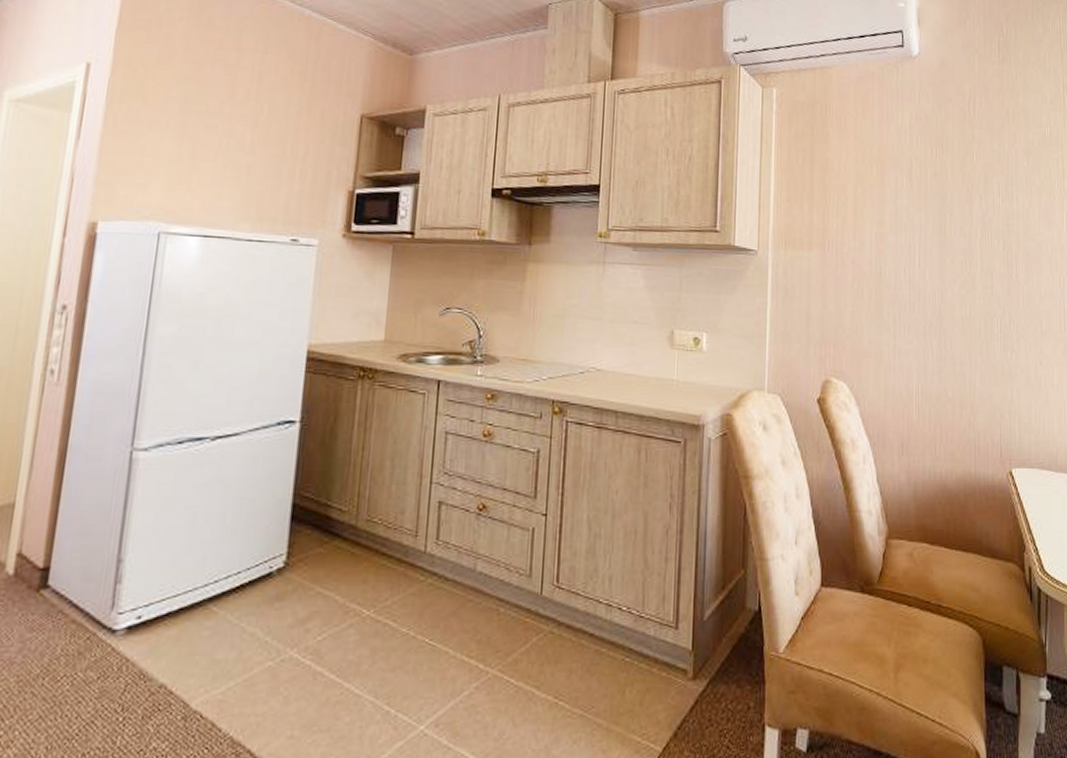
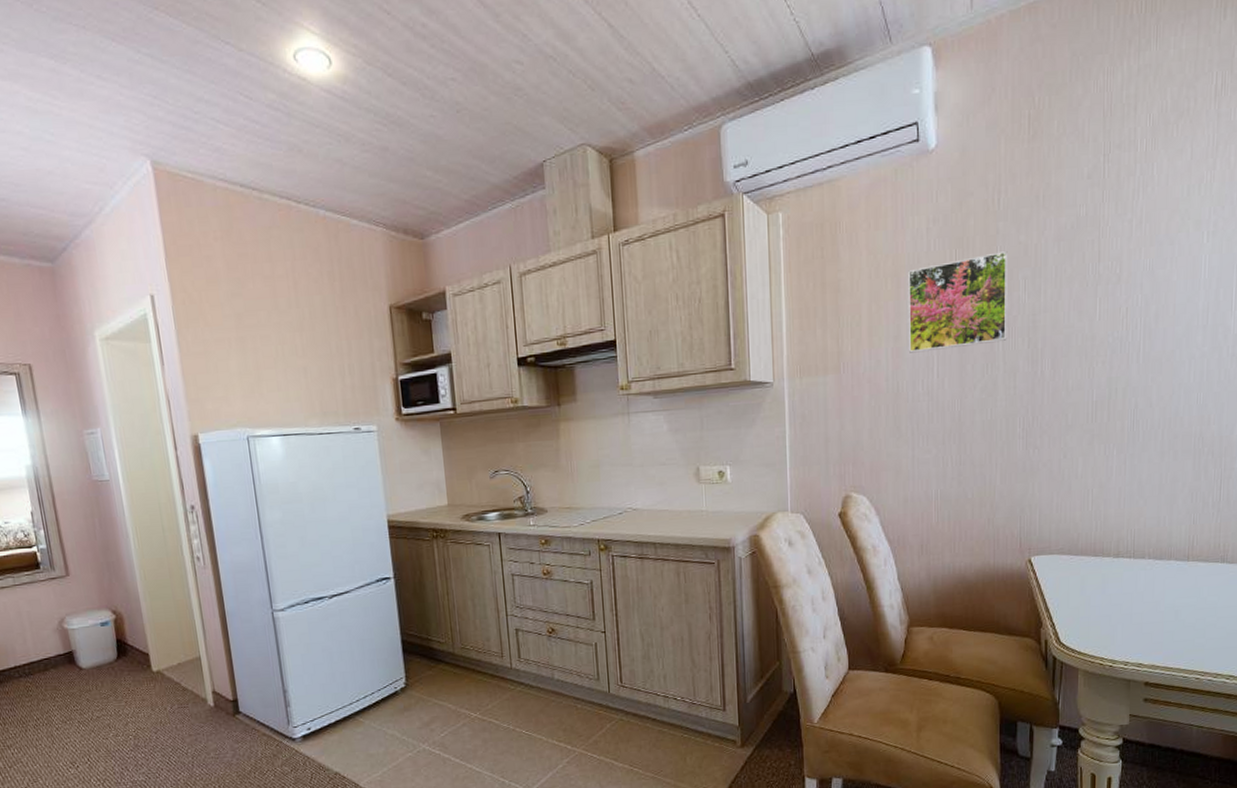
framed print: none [891,156,984,241] -> present [907,251,1008,353]

